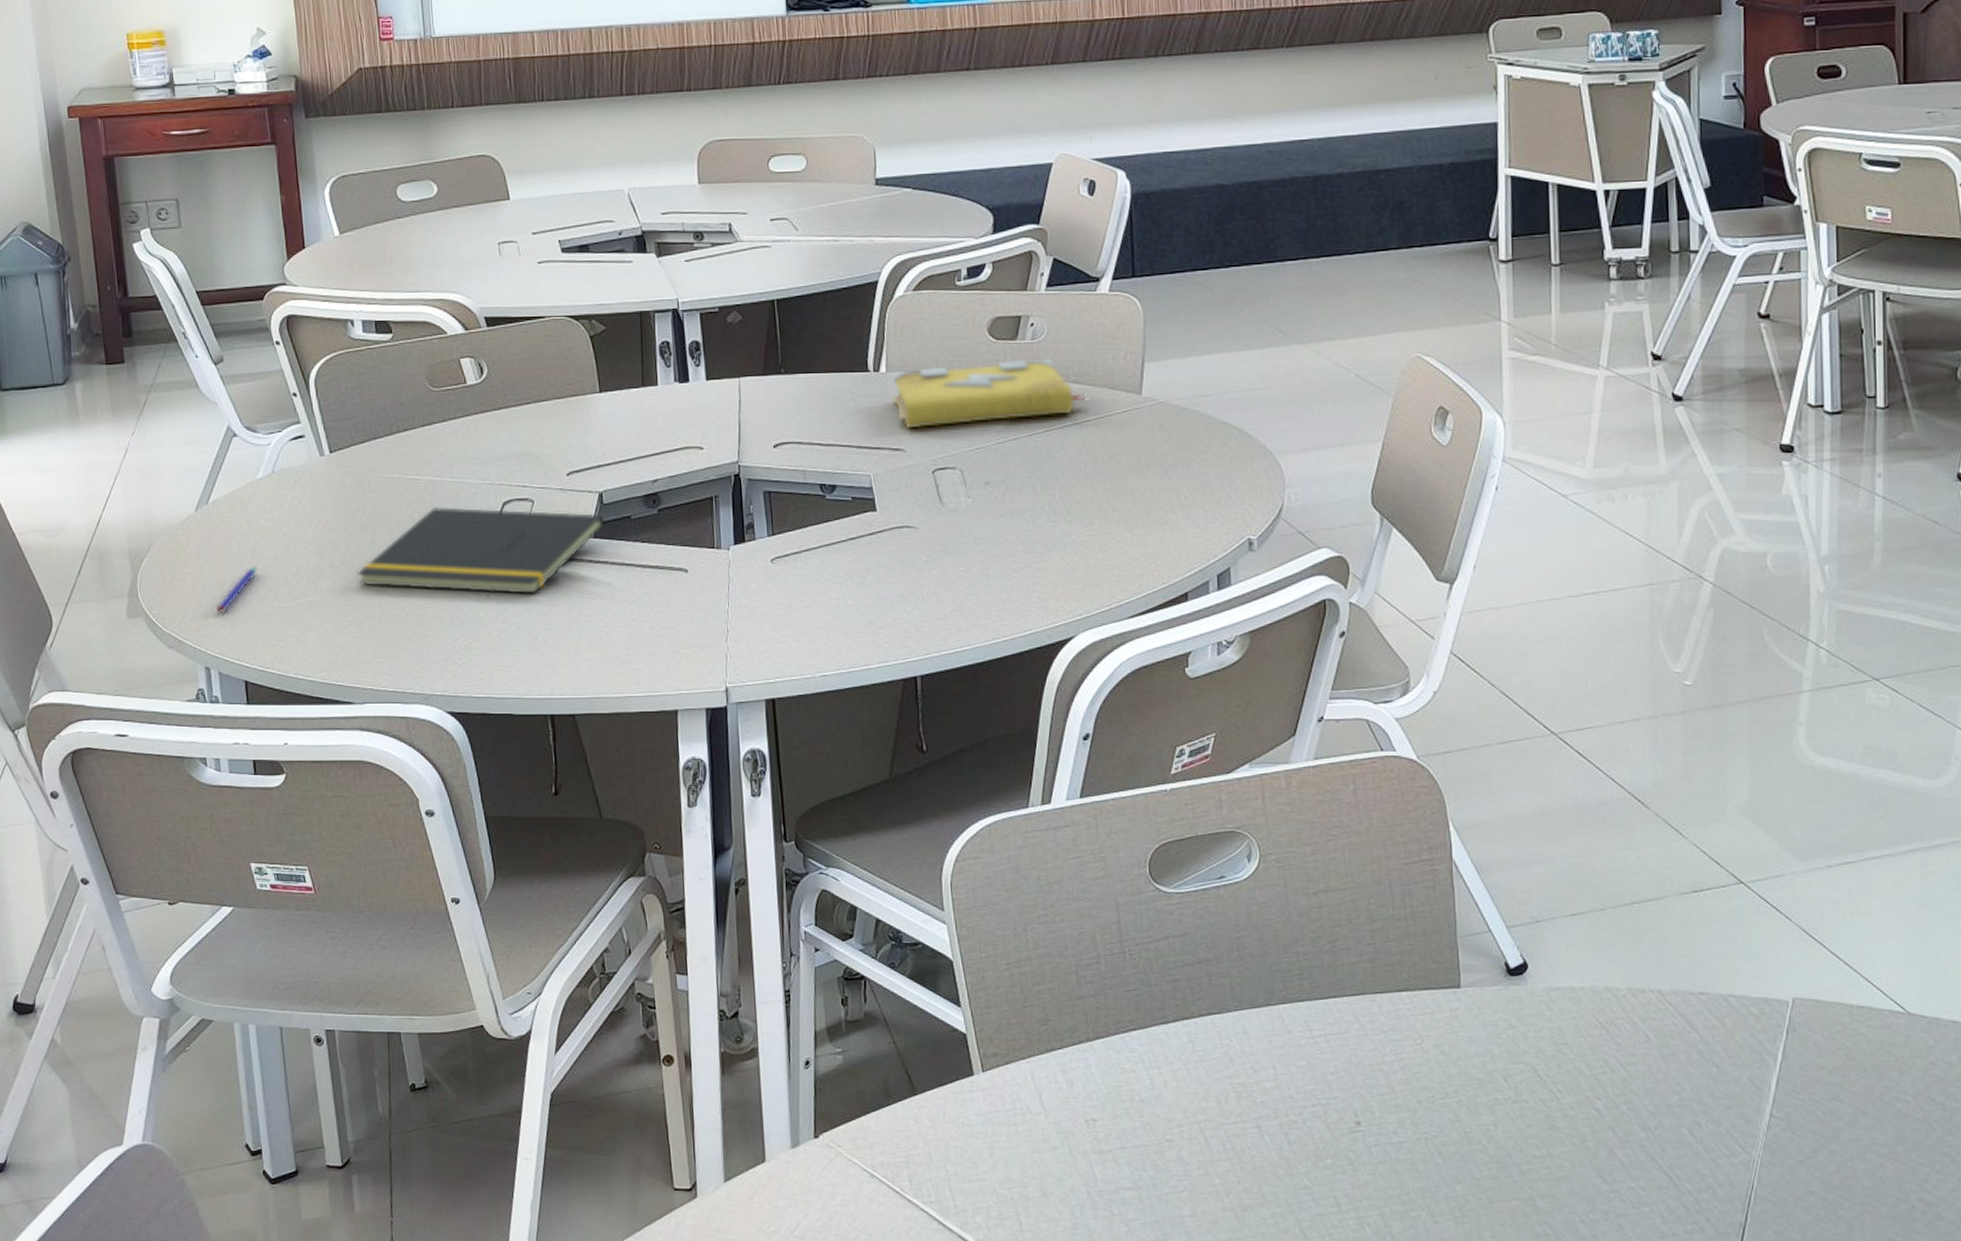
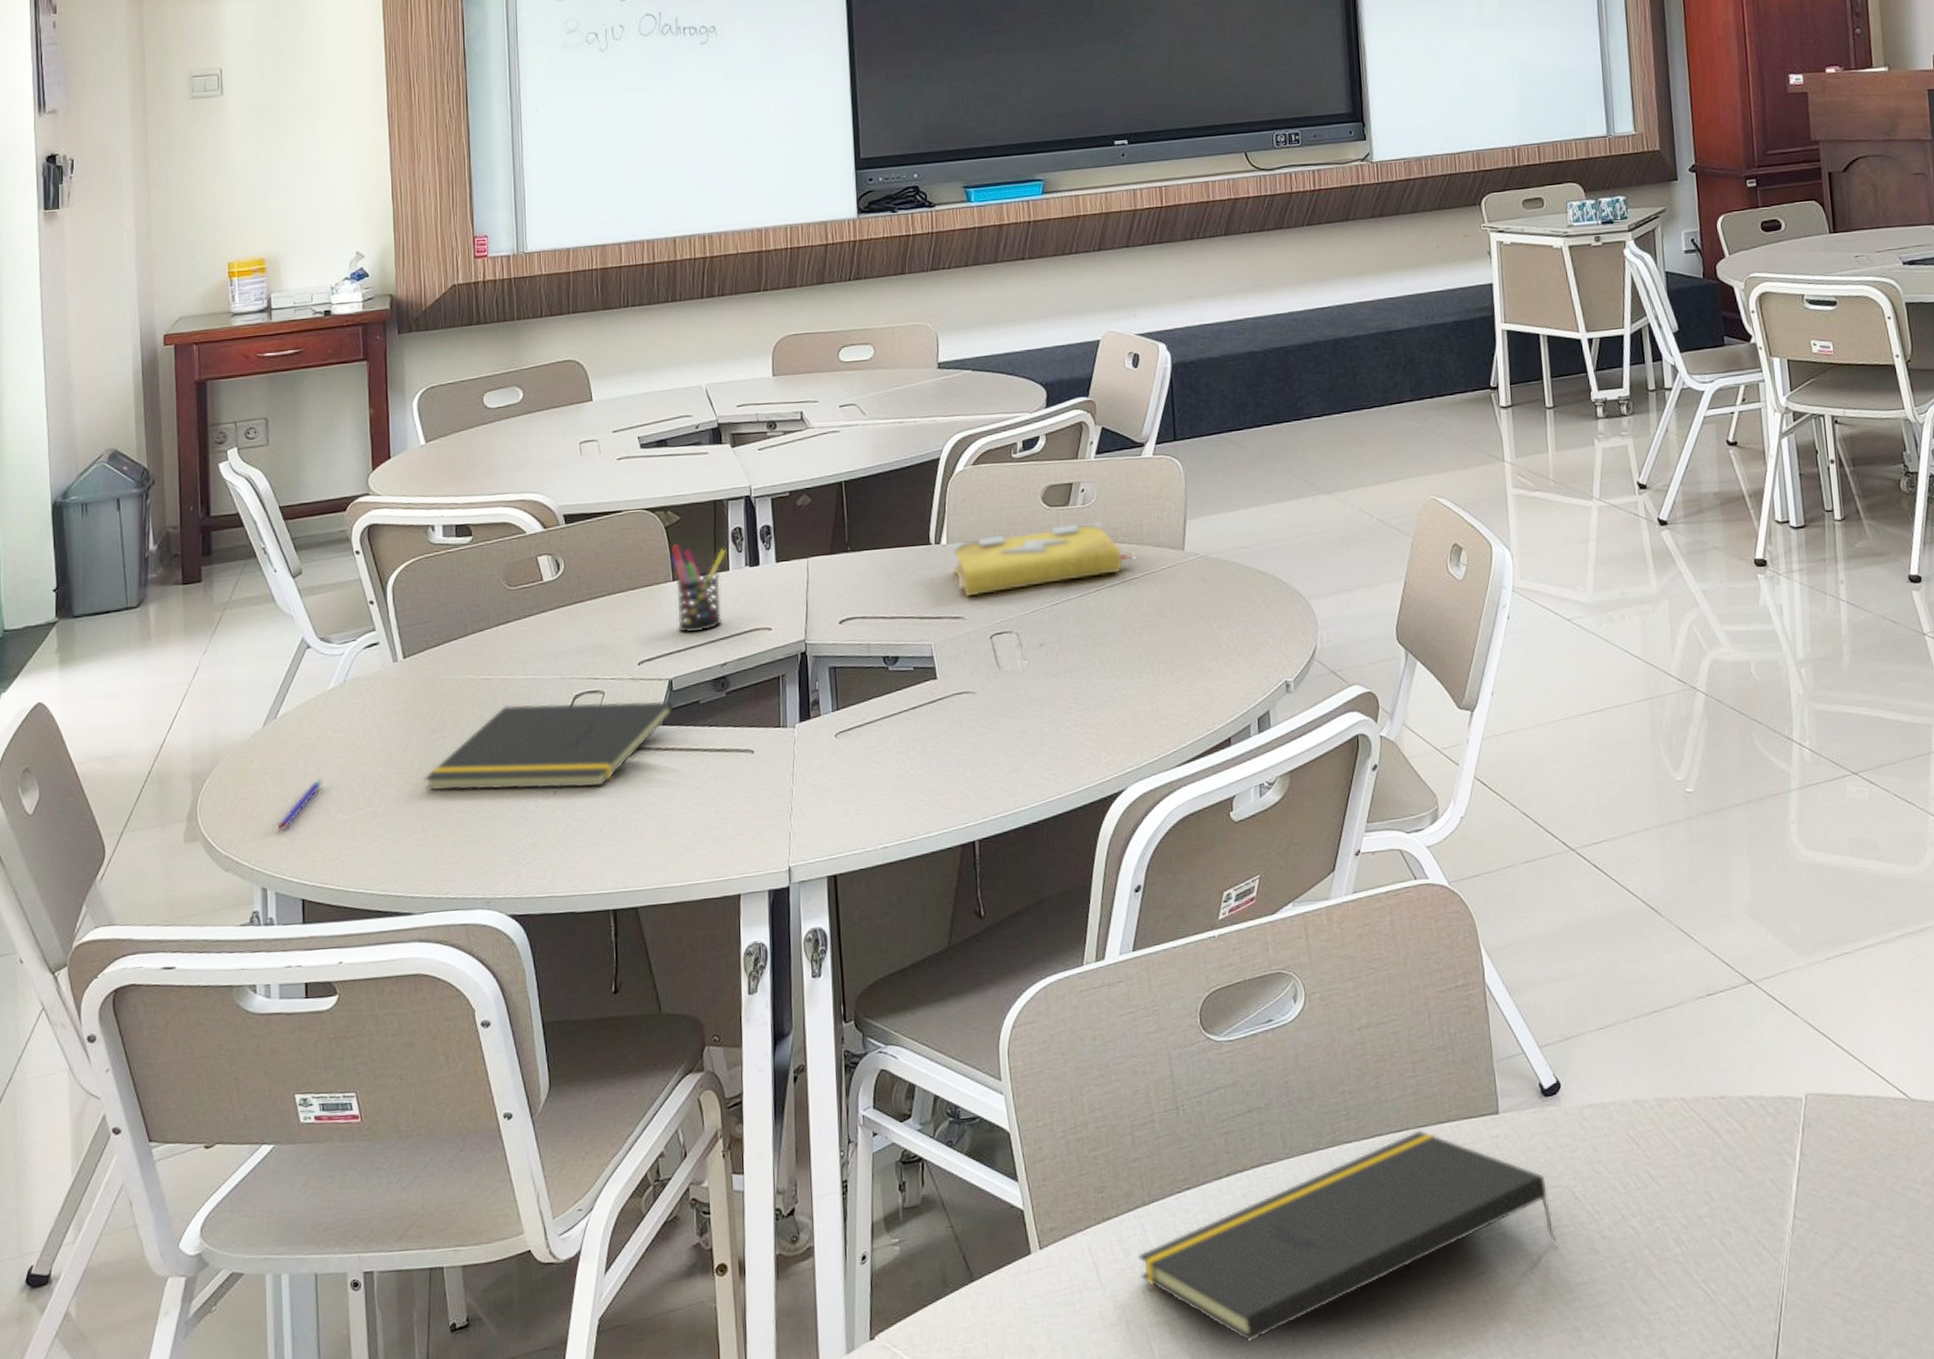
pen holder: none [596,354,654,447] -> present [670,543,726,634]
notepad: none [1082,996,1515,1177] -> present [1138,1130,1556,1342]

